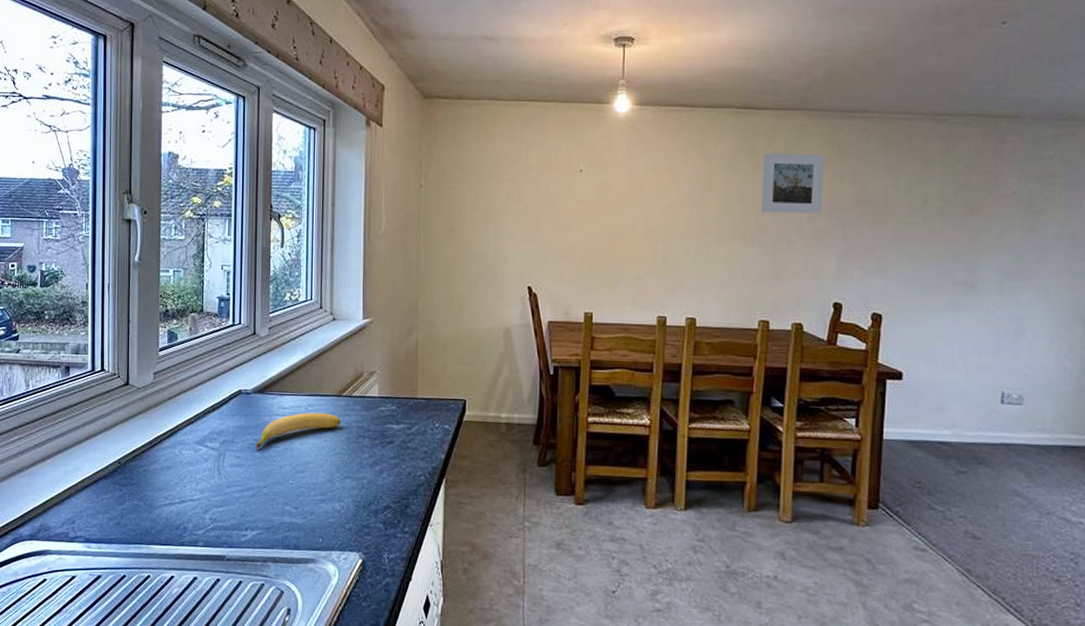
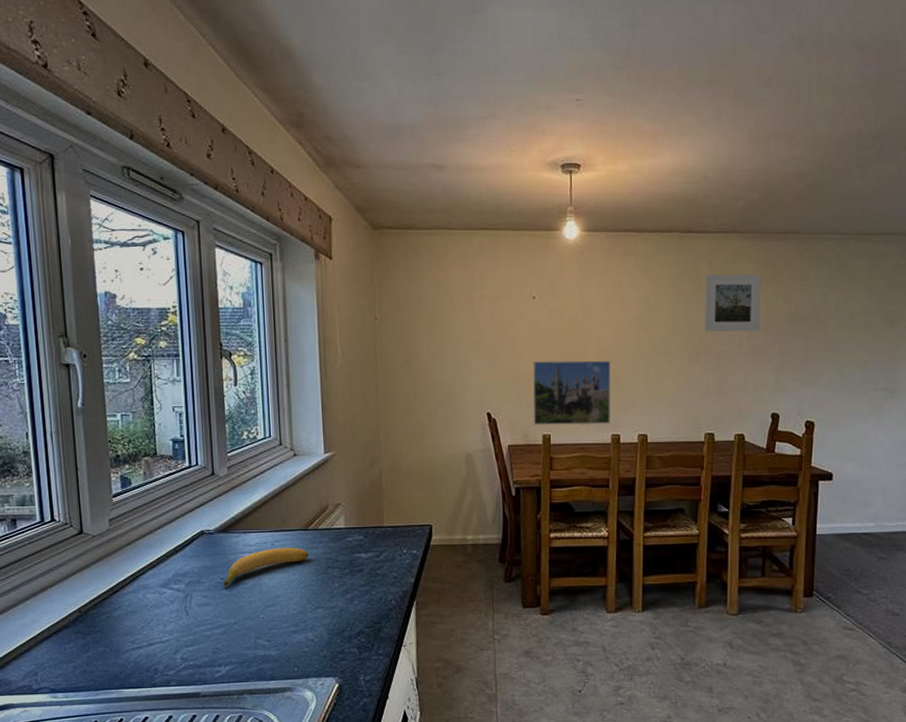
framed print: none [575,236,659,305] -> present [533,360,611,425]

